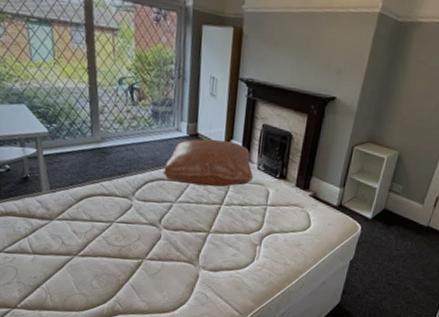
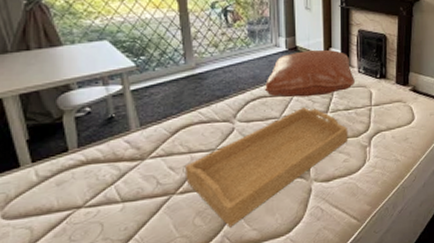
serving tray: none [86,196,241,295] -> present [184,108,348,228]

